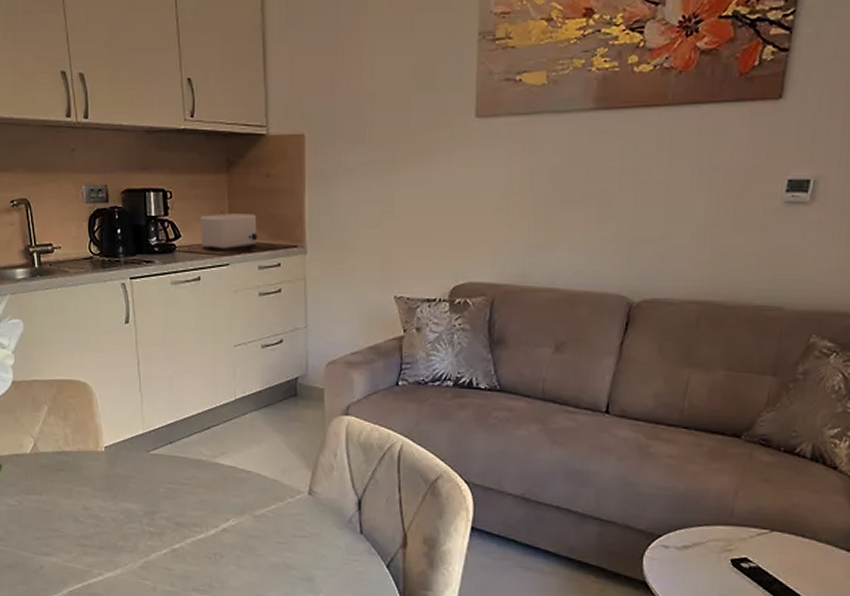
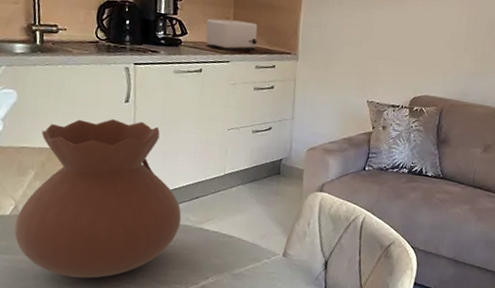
money bag: none [36,343,195,520] -> present [14,119,182,279]

